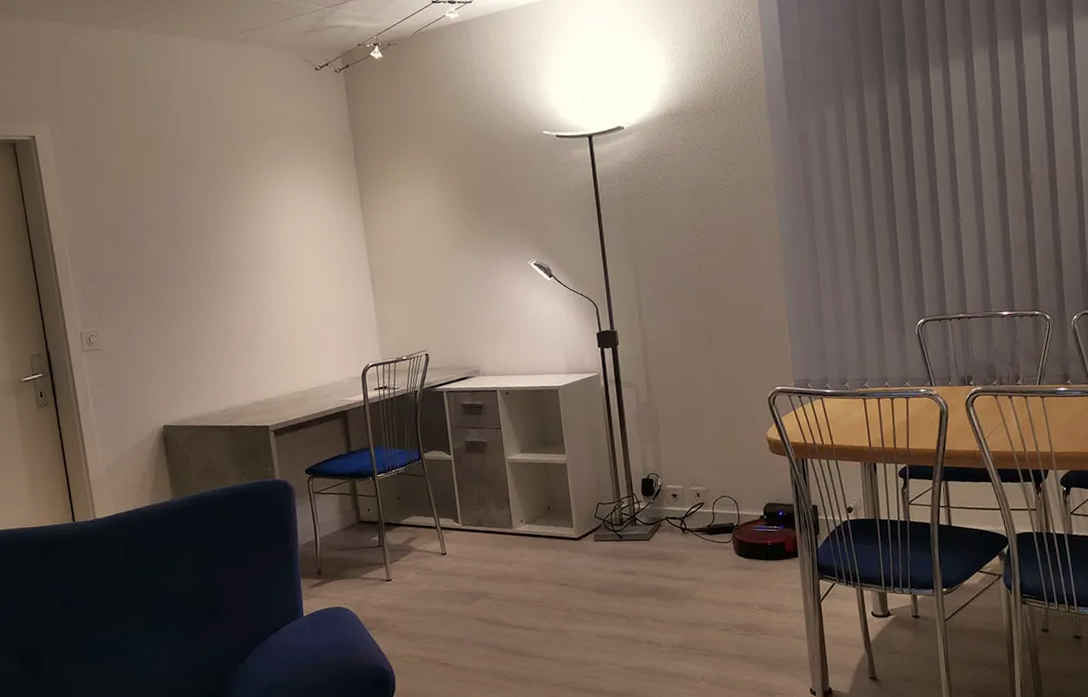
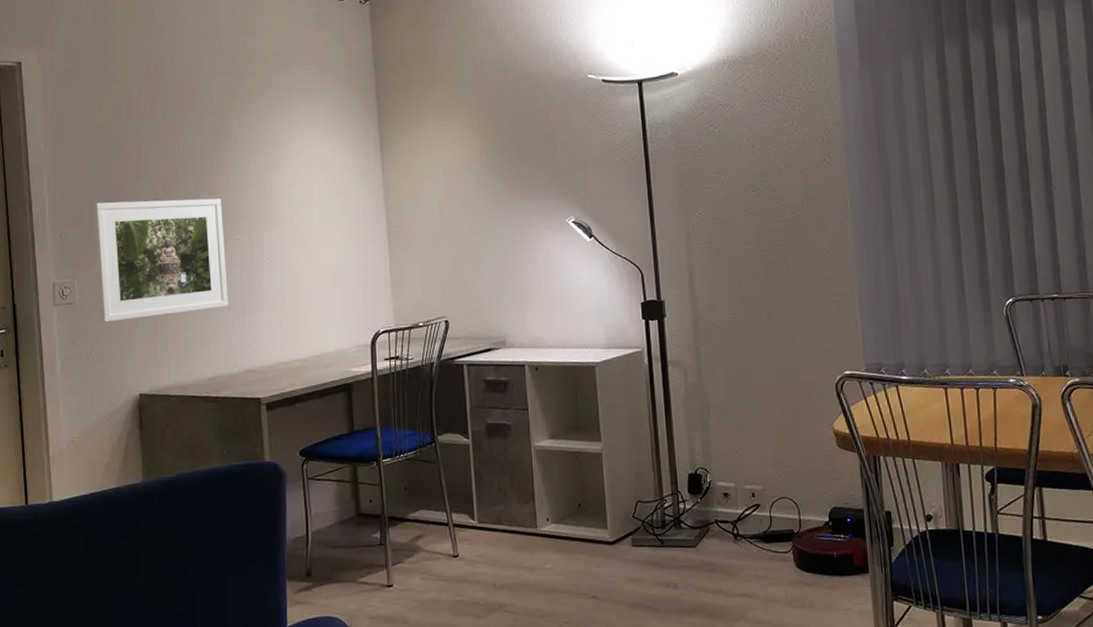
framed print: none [109,252,235,365] -> present [93,198,228,323]

